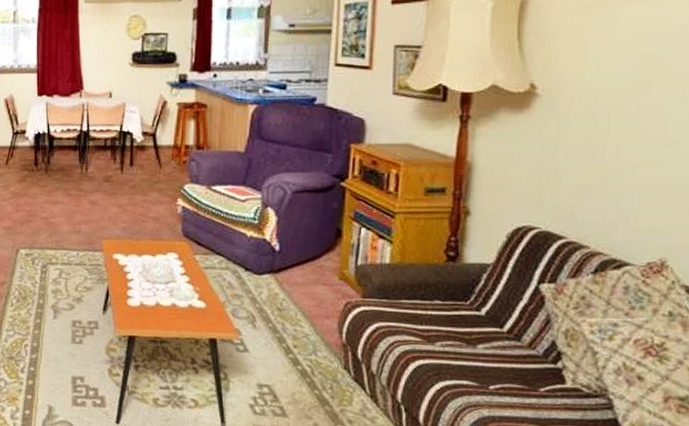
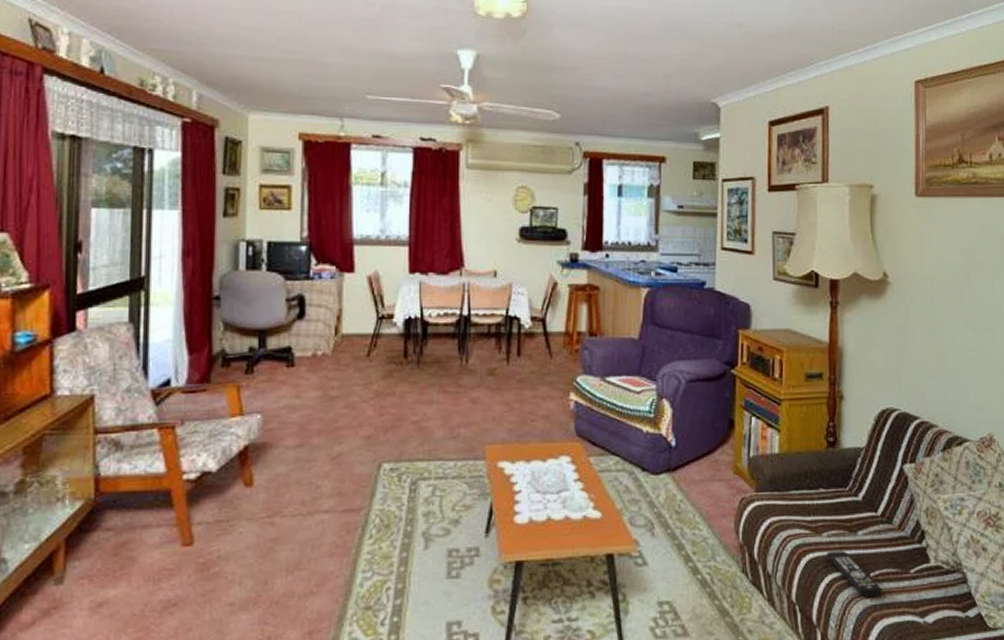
remote control: none [439,360,503,409] -> present [827,551,883,598]

